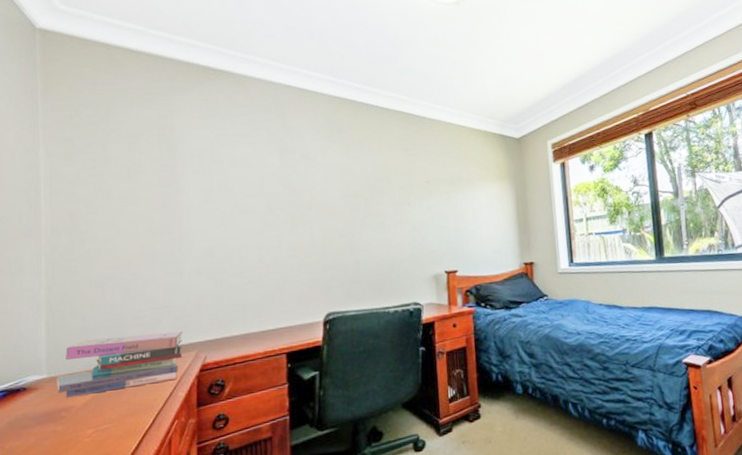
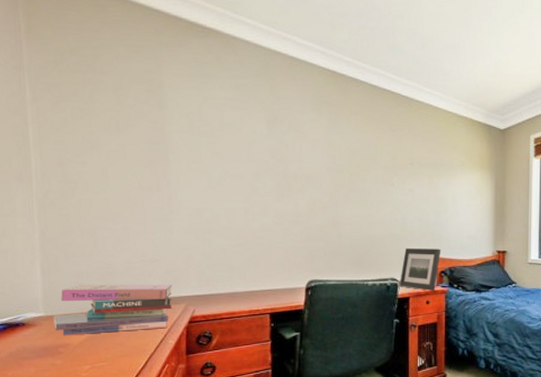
picture frame: none [422,266,465,313] -> present [399,247,441,291]

